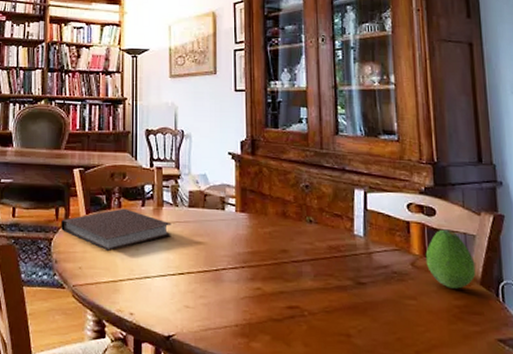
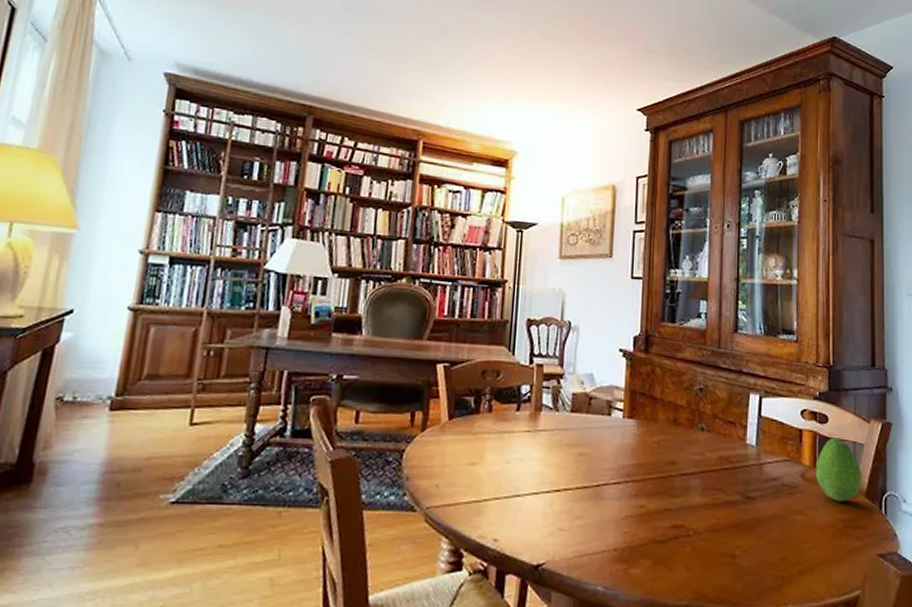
notebook: present [61,208,172,252] -> none [416,413,550,466]

